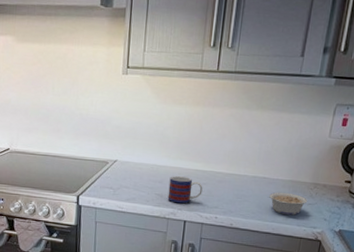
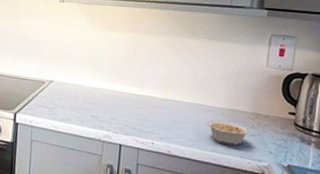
mug: present [167,175,203,204] -> none [102,98,138,127]

